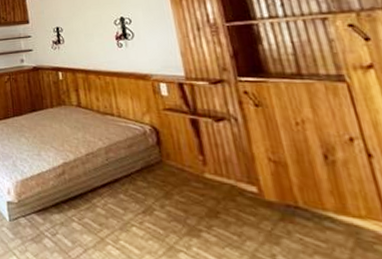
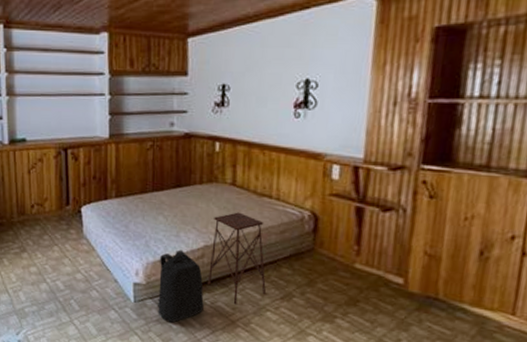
backpack: none [27,168,73,242] -> present [158,249,204,324]
side table: none [68,130,128,221] -> present [208,212,267,305]

